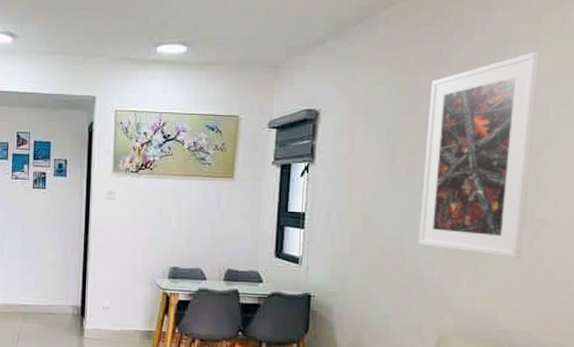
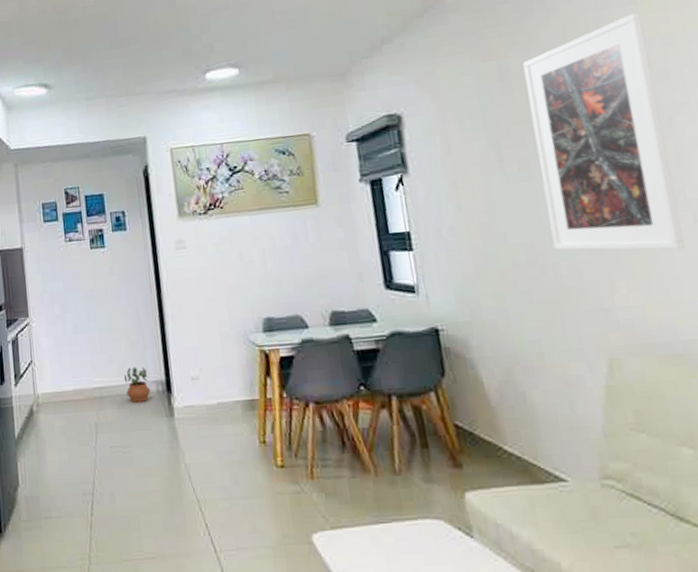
potted plant: none [46,292,68,321] -> present [123,367,151,403]

